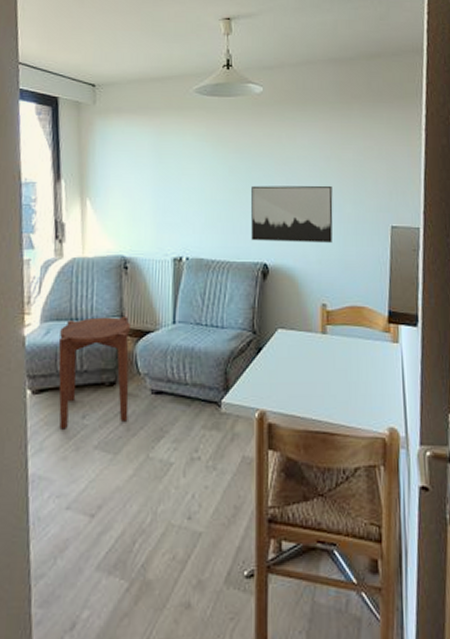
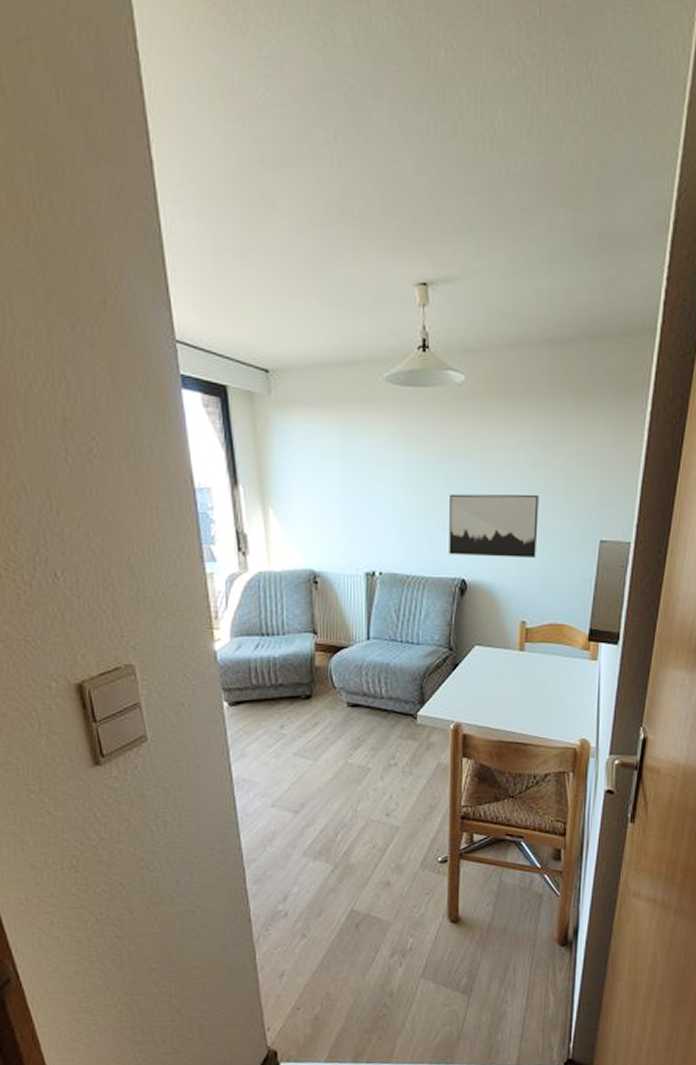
side table: present [58,317,130,430] -> none [250,633,326,738]

